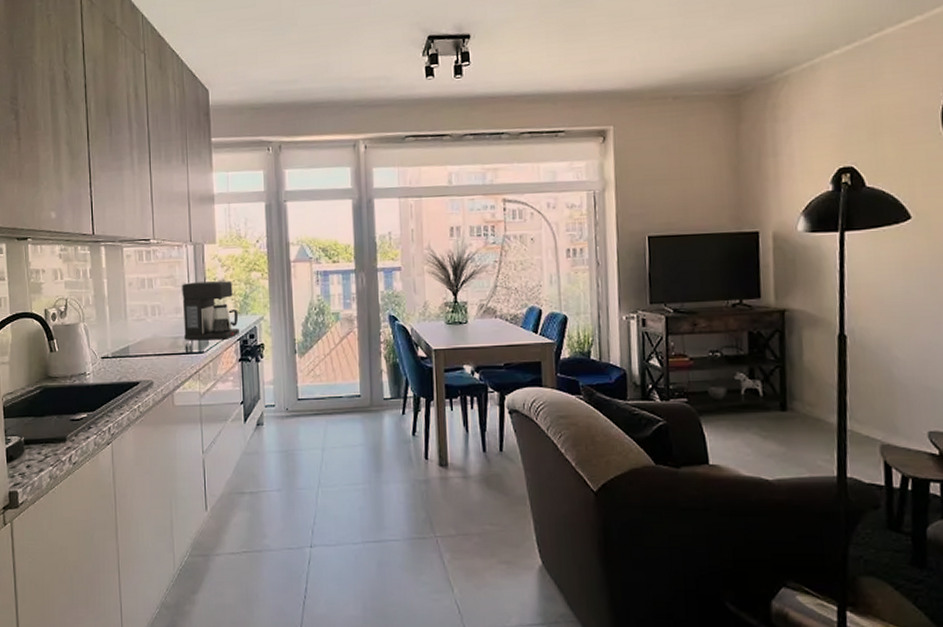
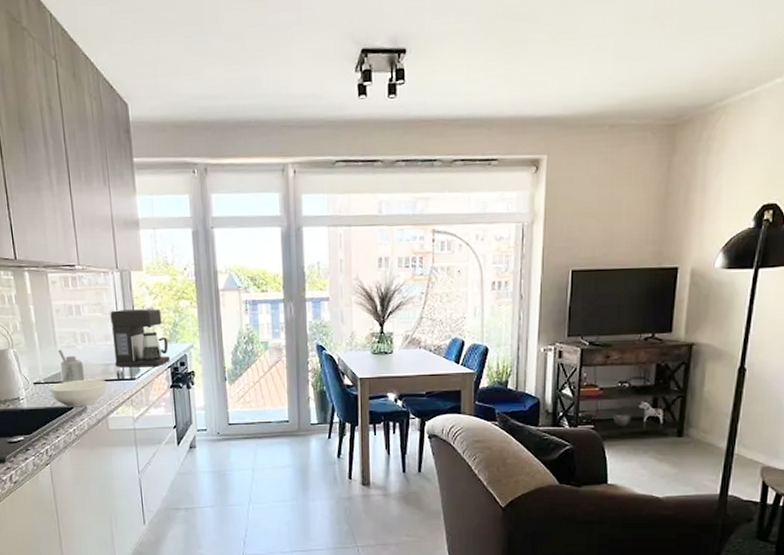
bowl: none [116,352,175,383] -> present [48,379,107,407]
soap dispenser: none [128,323,152,358] -> present [58,350,85,383]

